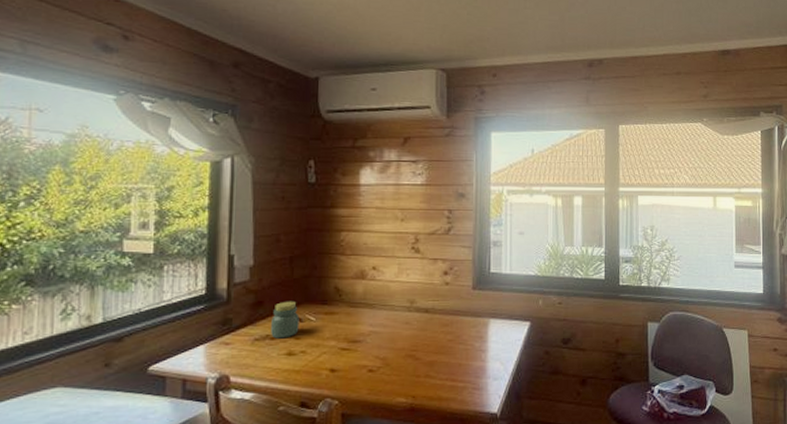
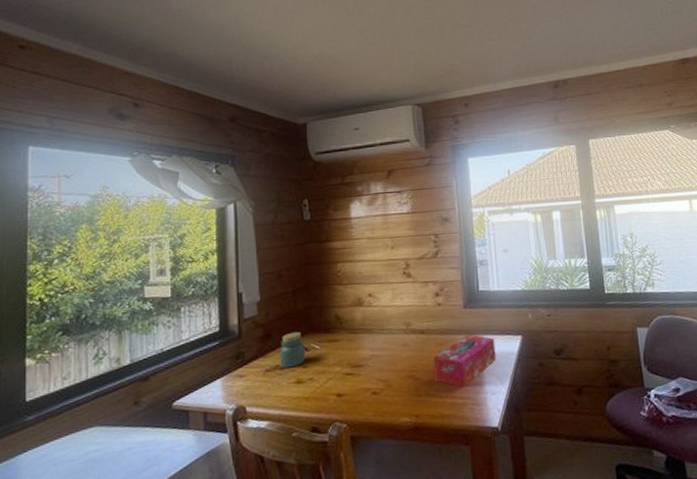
tissue box: none [435,317,502,372] -> present [433,334,496,388]

